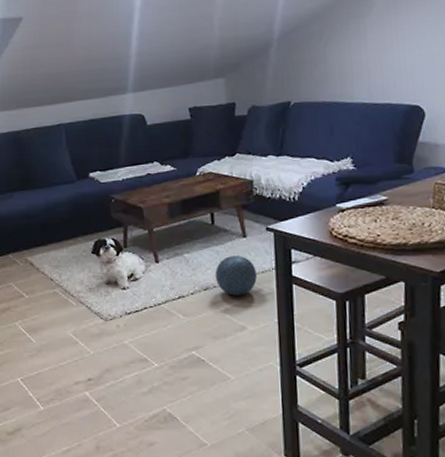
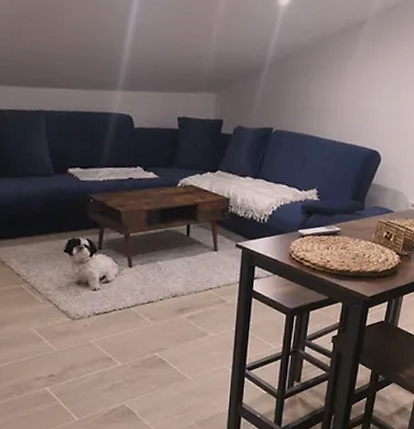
ball: present [215,255,257,296] -> none [184,266,222,305]

